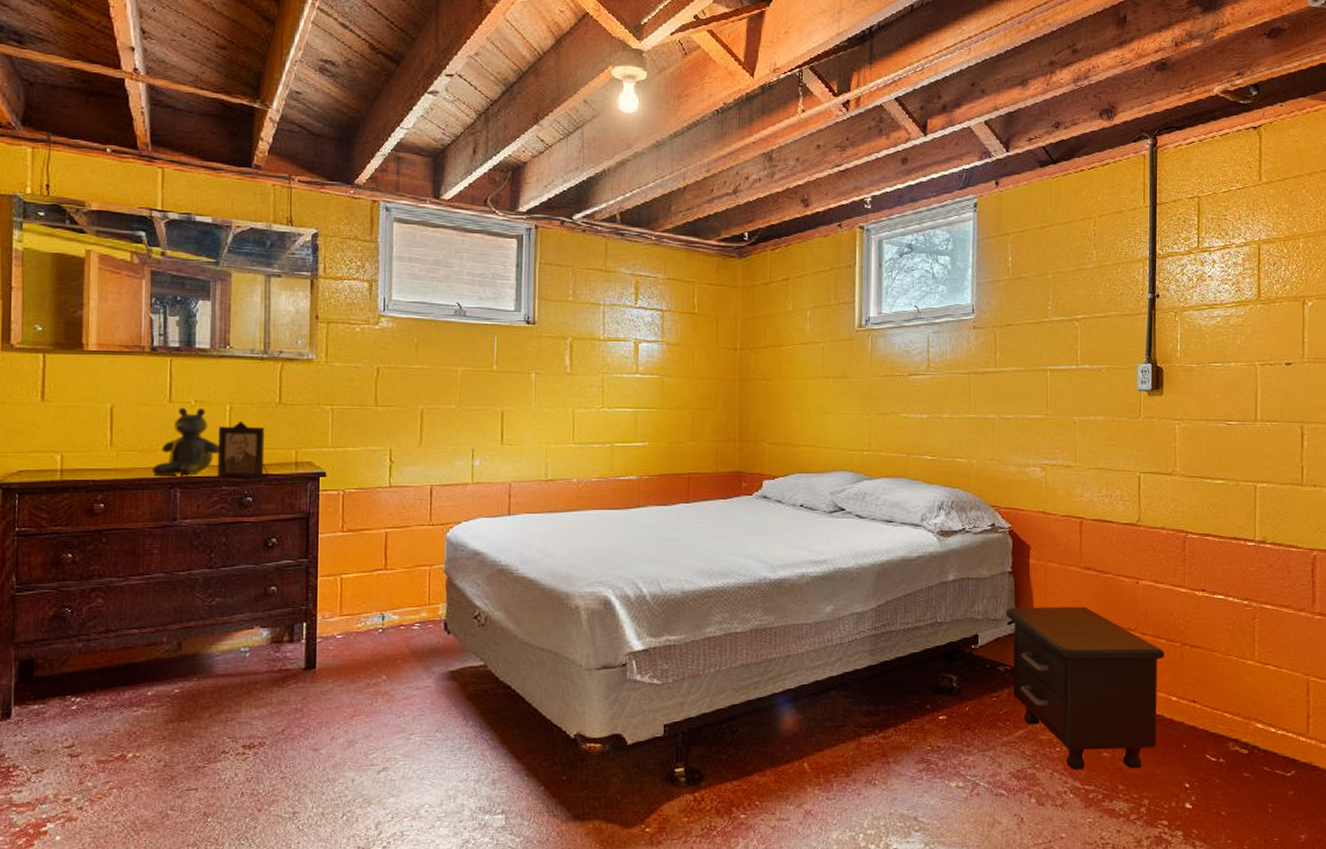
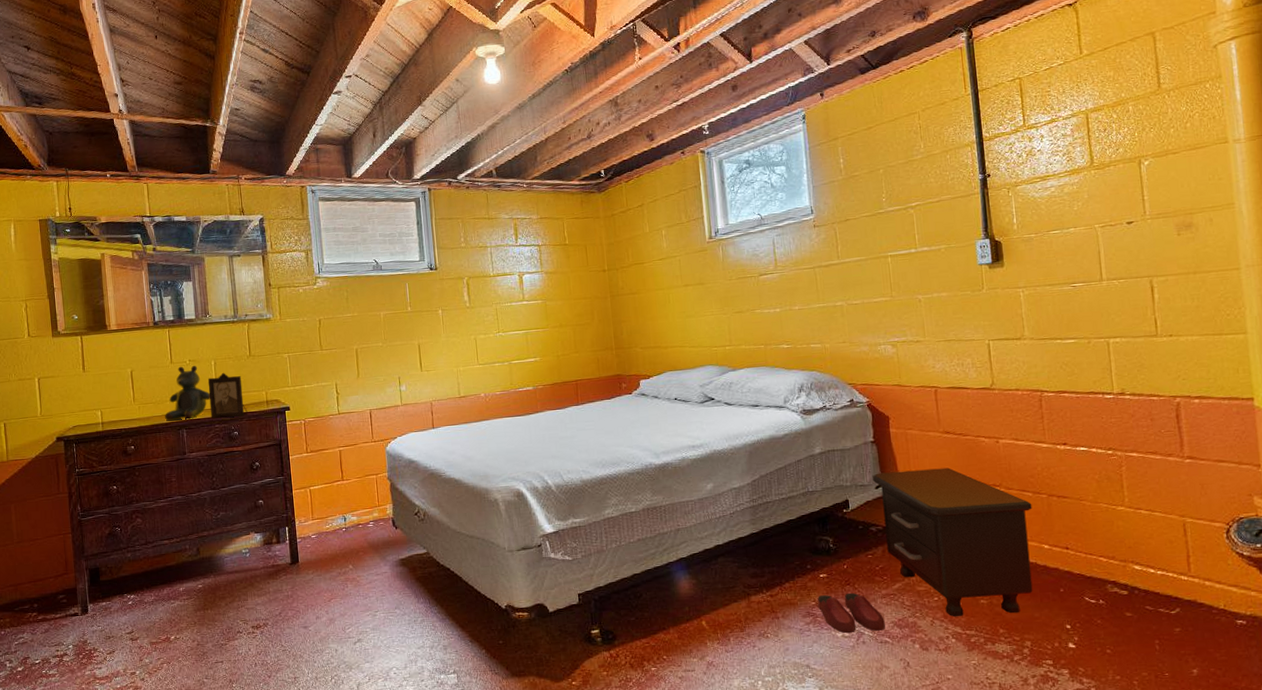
slippers: none [934,738,1002,783] -> present [818,592,885,633]

